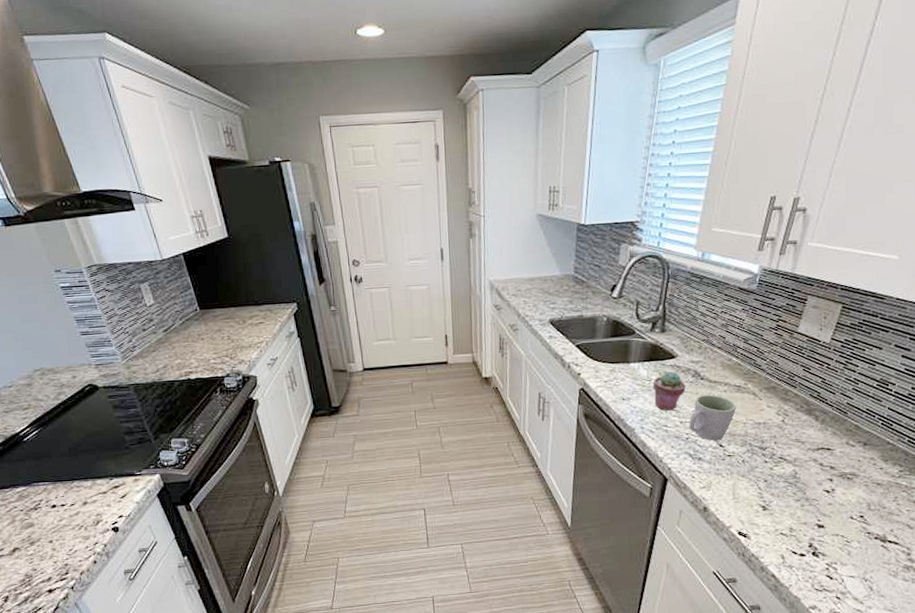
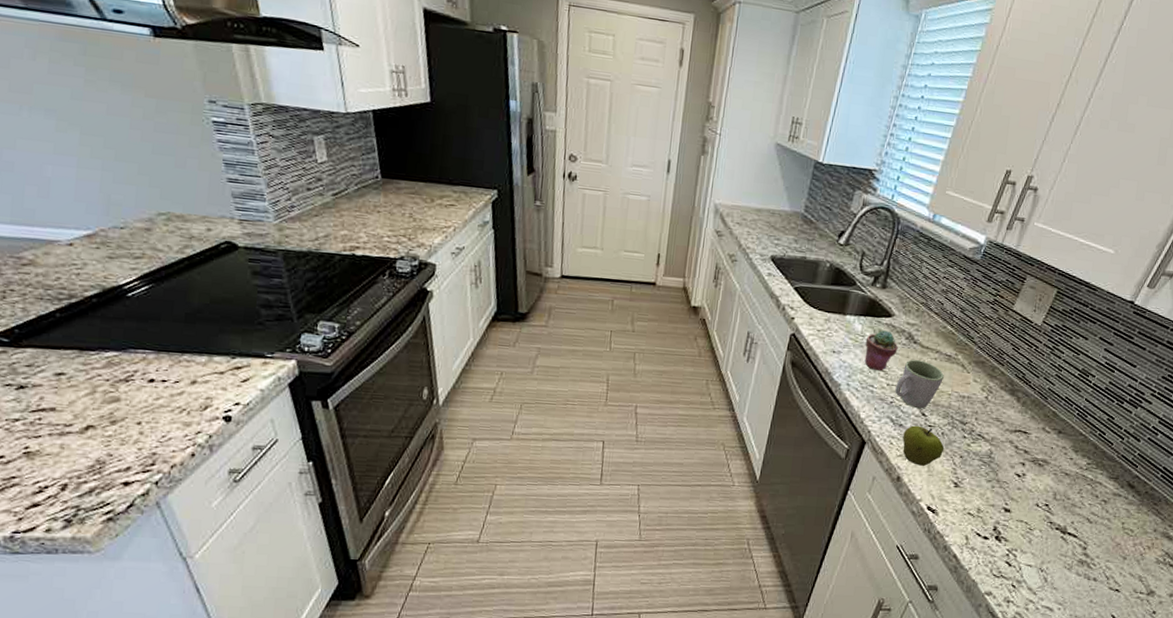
apple: none [703,457,747,494] -> present [903,425,945,466]

